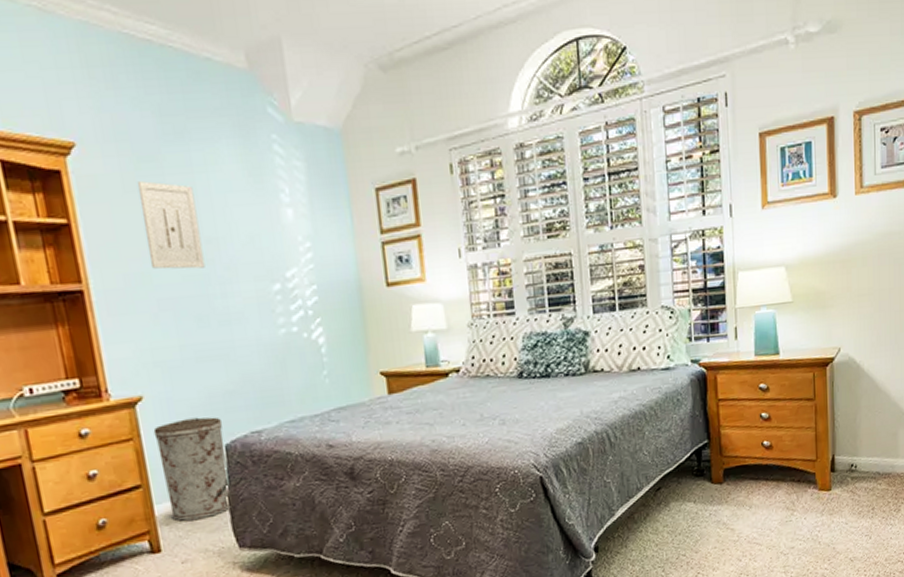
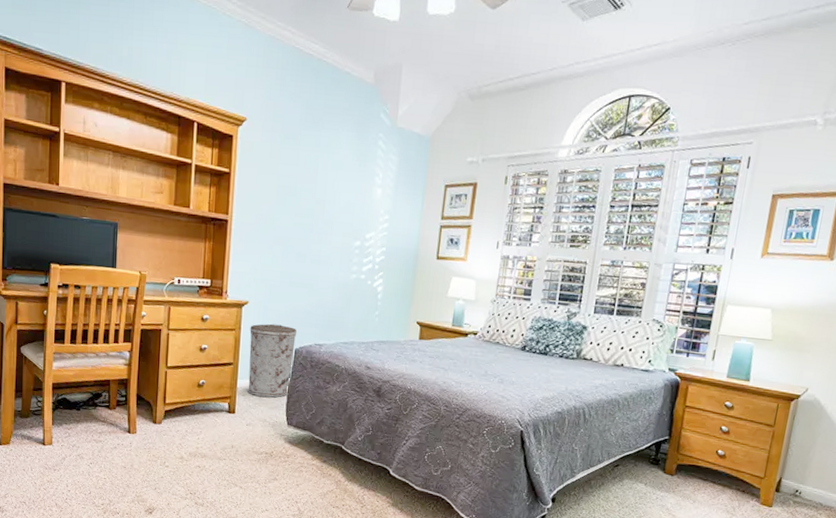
wall art: present [137,181,205,269] -> none [276,152,316,220]

